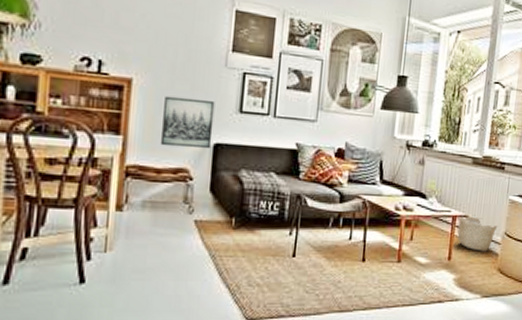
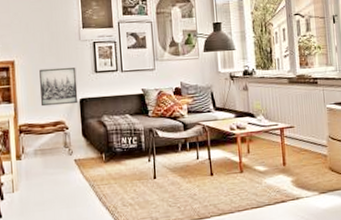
basket: present [457,215,498,252] -> none [285,126,322,155]

